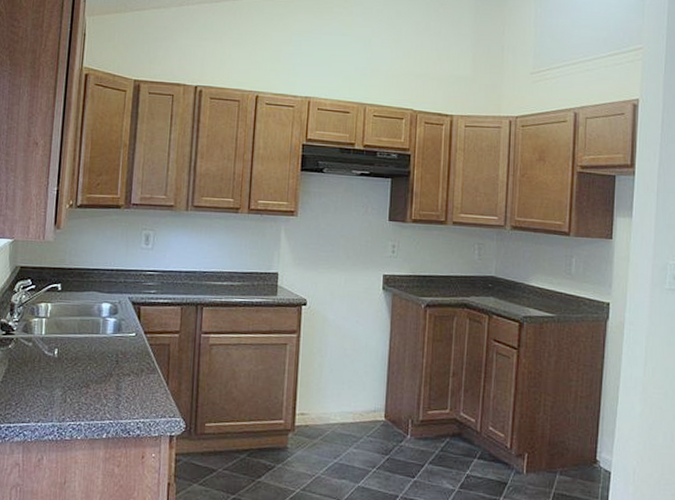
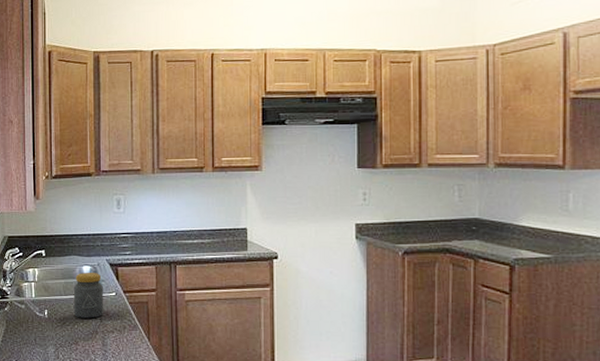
jar: none [87,310,123,360] -> present [73,273,103,319]

